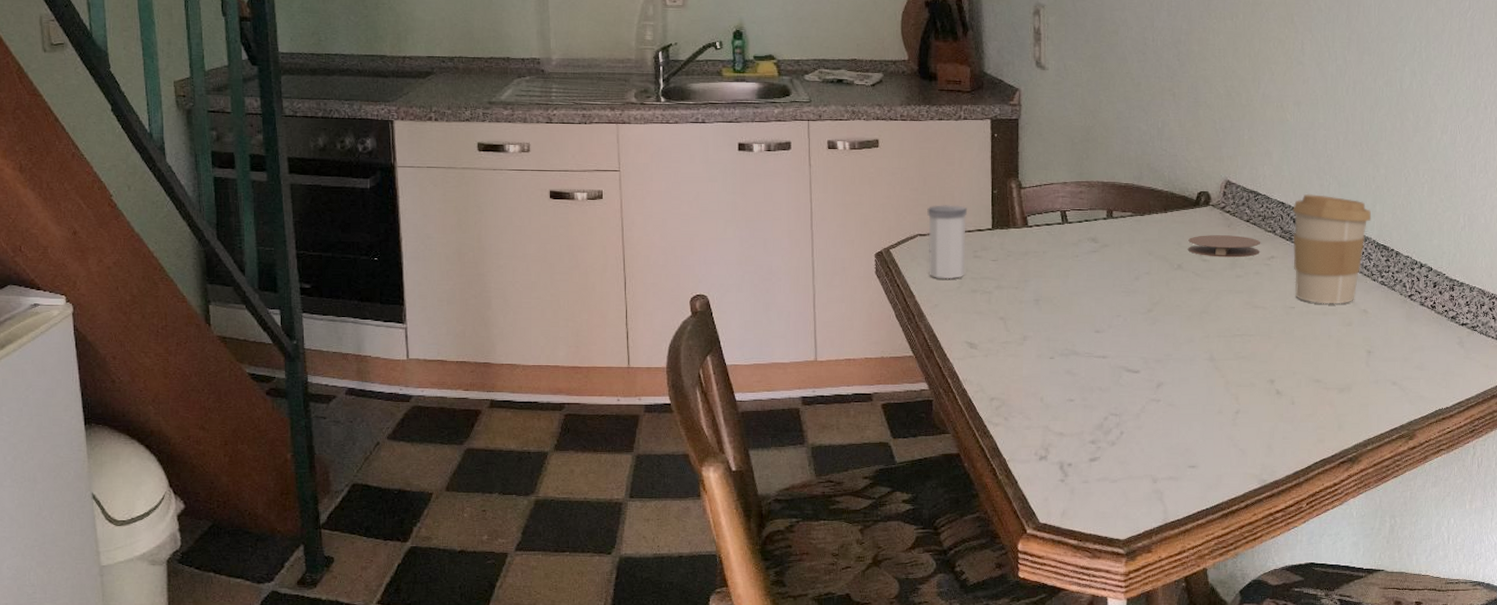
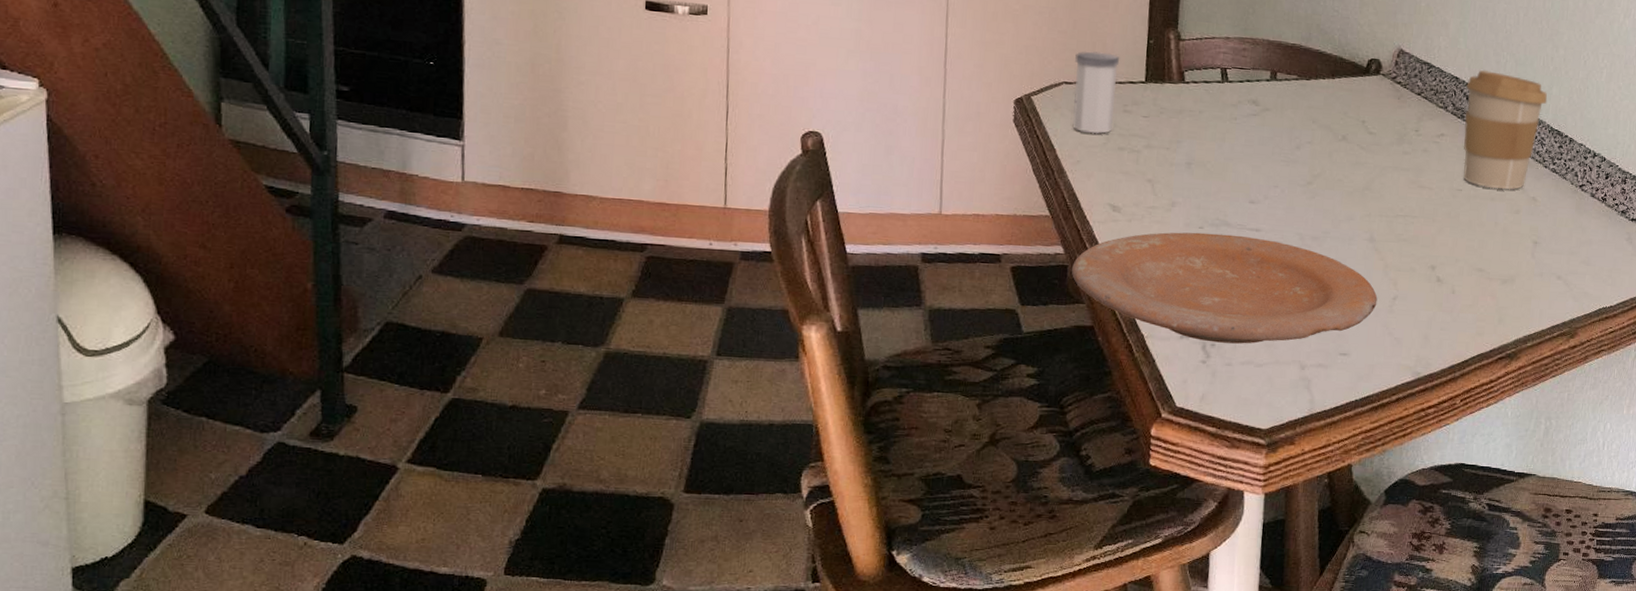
plate: none [937,362,1221,462] -> present [1072,232,1378,344]
coaster: present [1188,235,1260,258] -> none [1354,105,1431,133]

